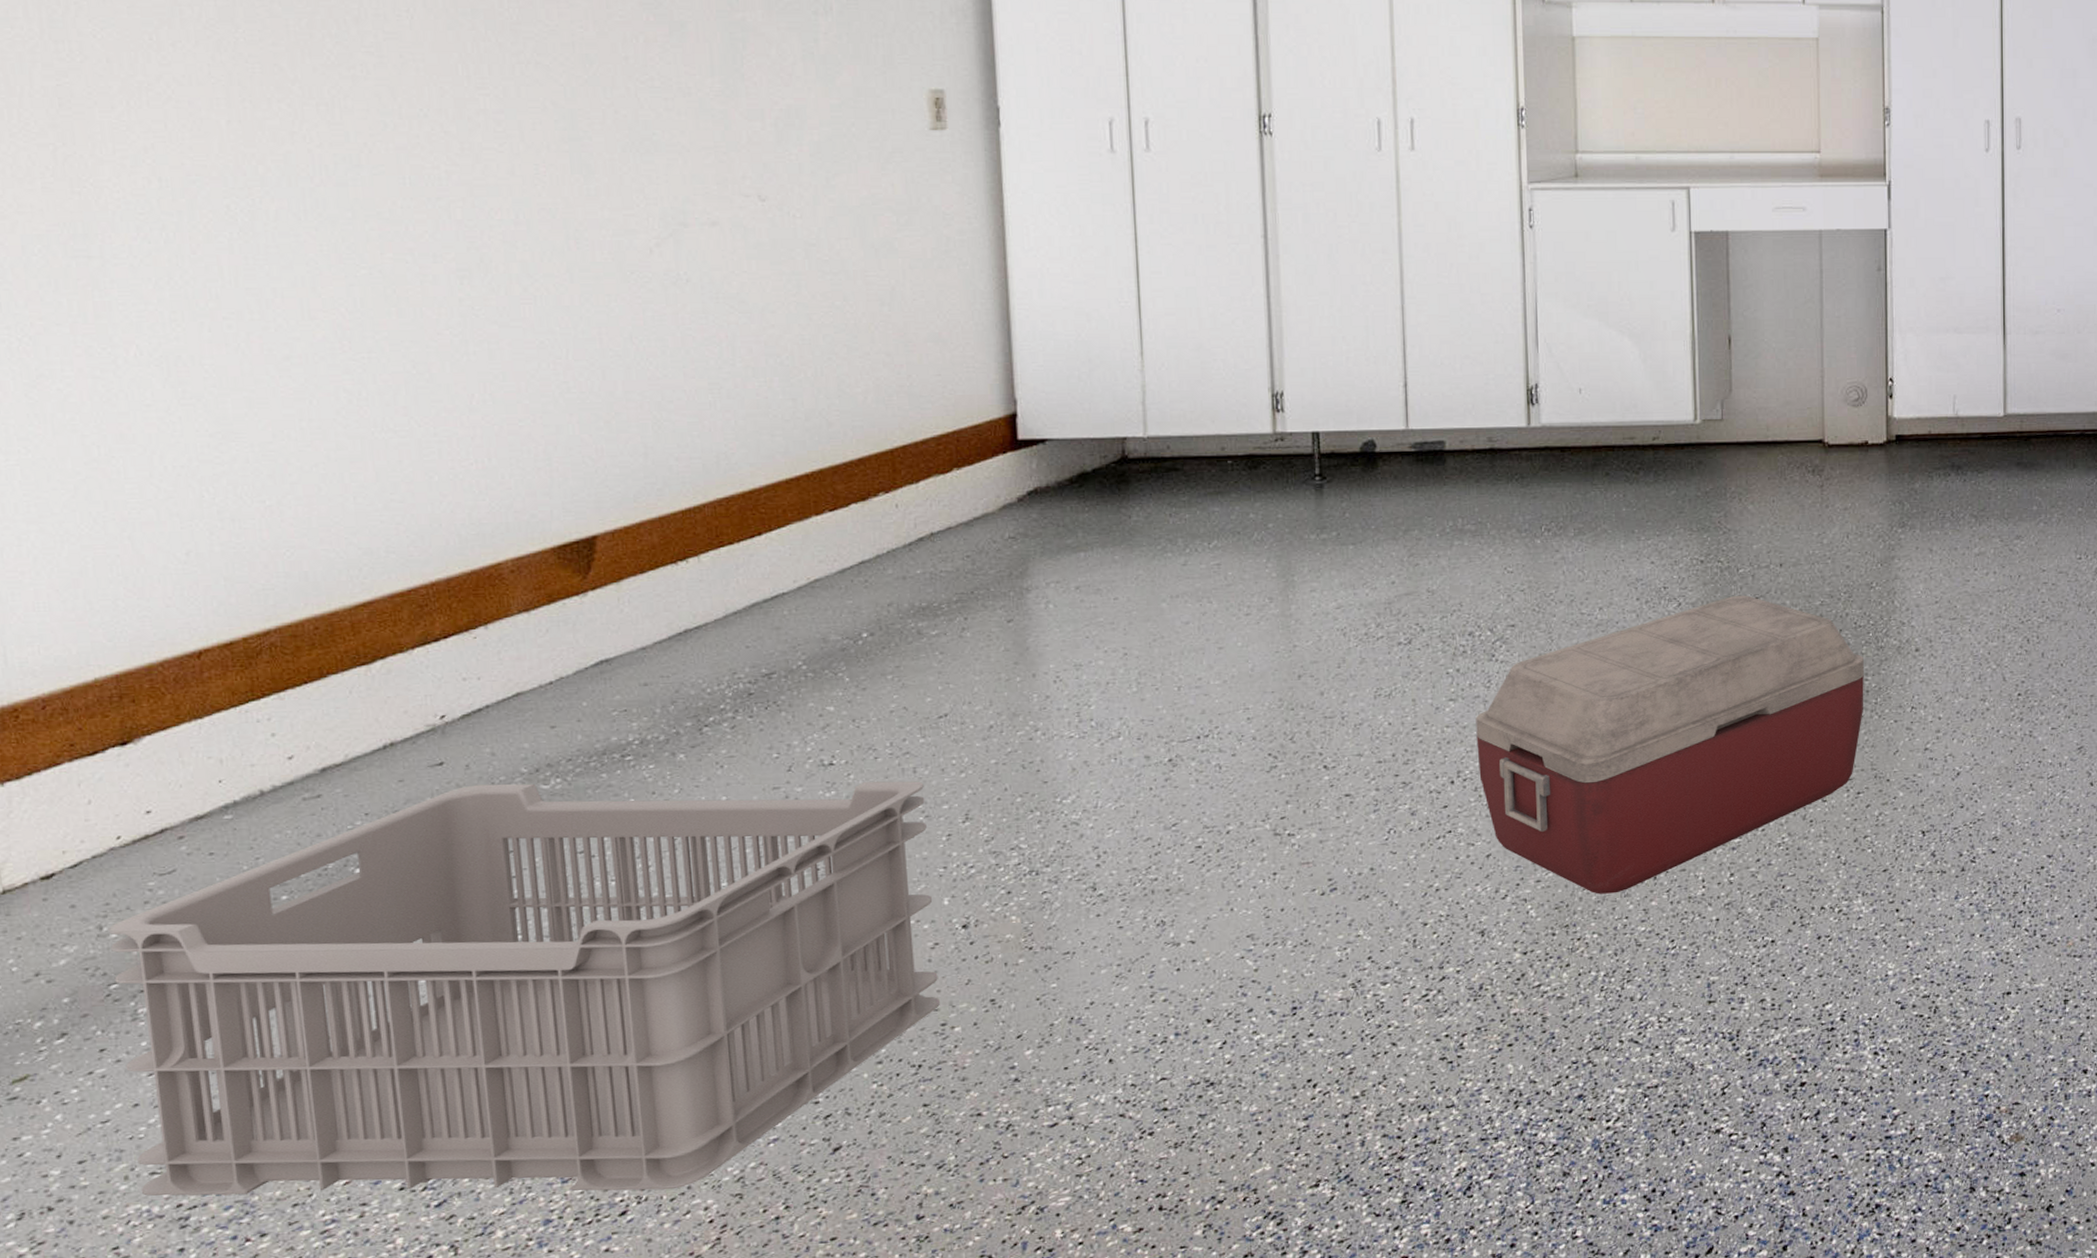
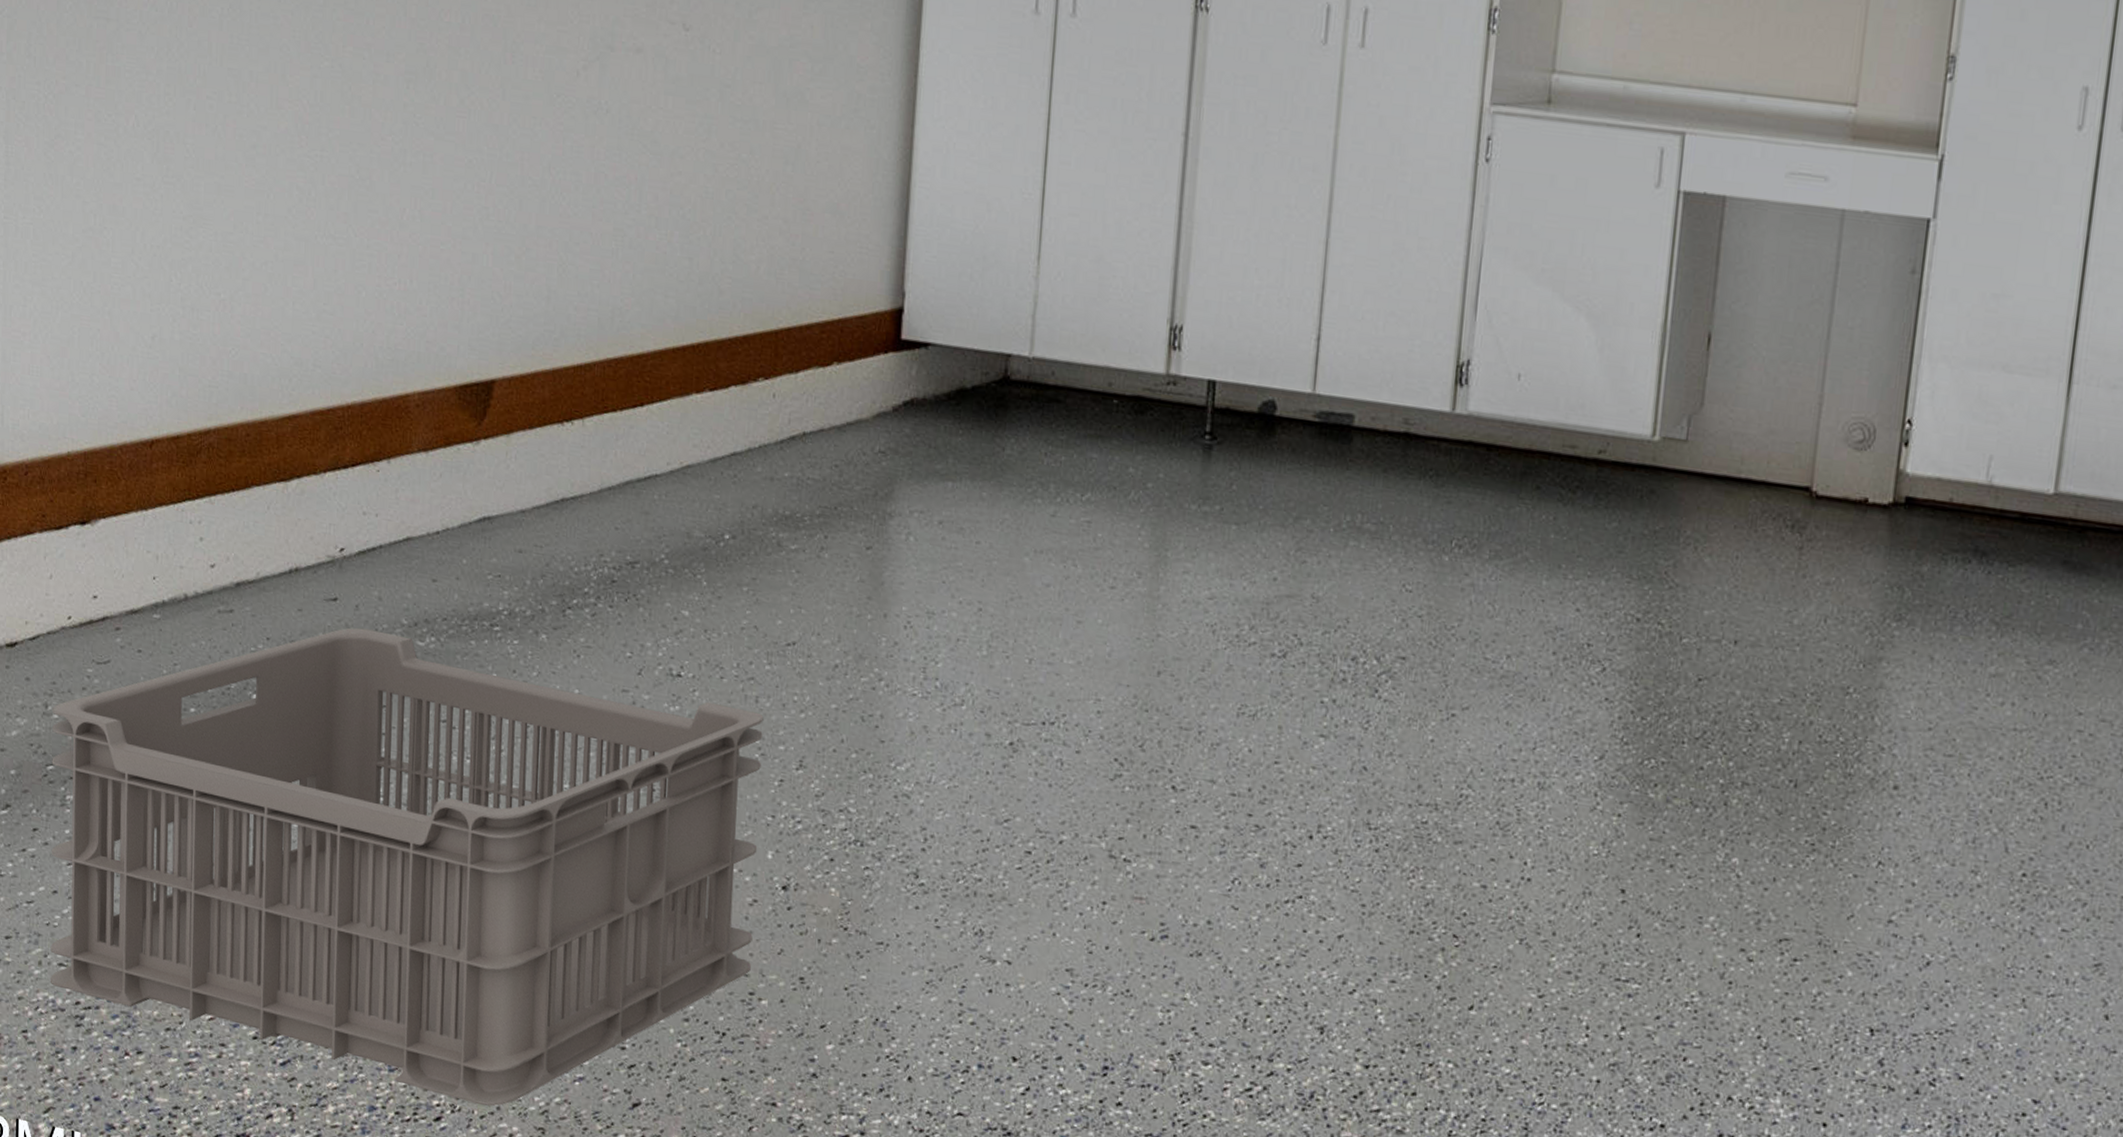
cooler: present [1476,596,1864,894] -> none [1342,671,1825,1019]

